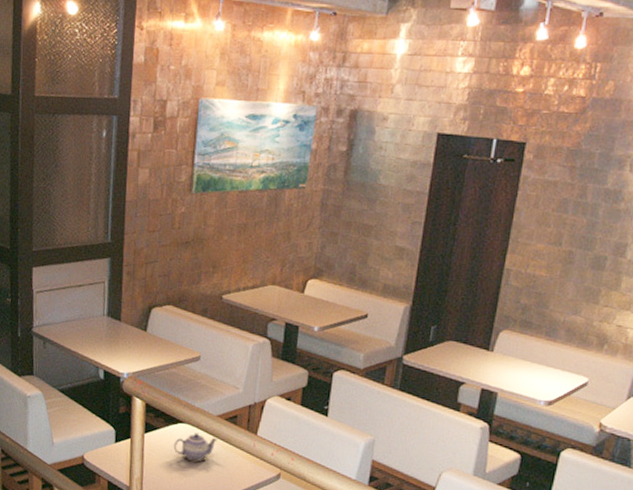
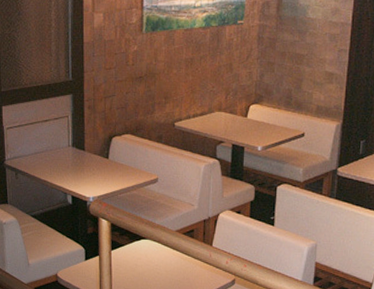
teapot: present [173,433,218,462] -> none [138,247,177,274]

